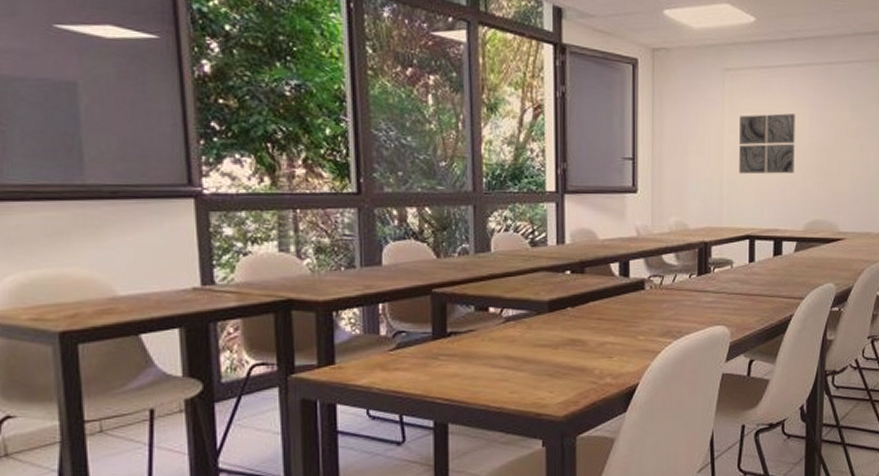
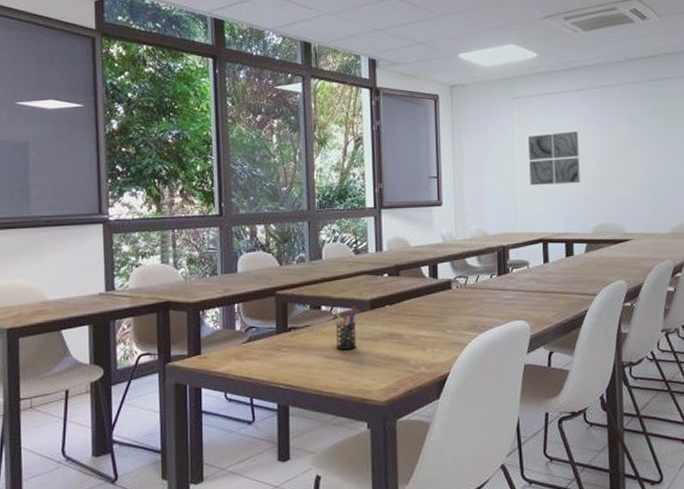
pen holder: none [504,307,532,358] -> present [334,305,357,349]

